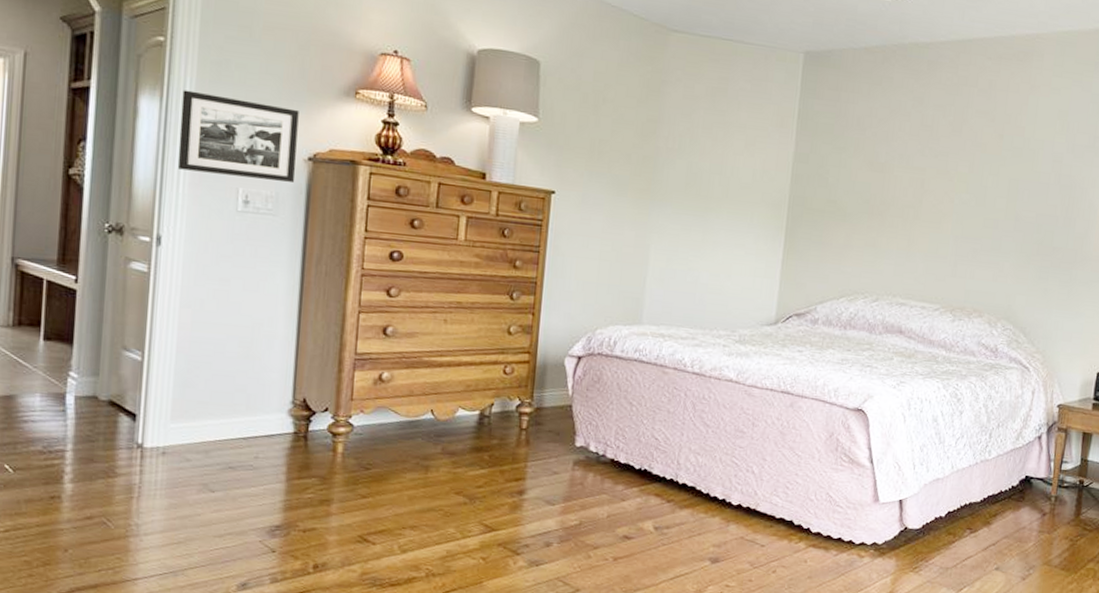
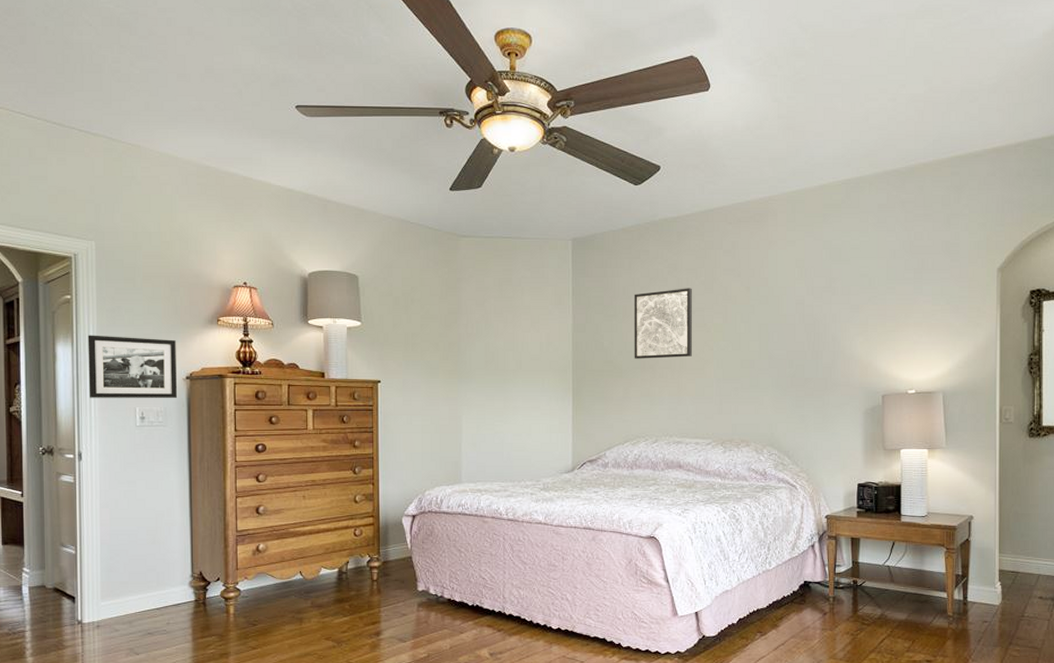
wall art: none [861,126,939,207] -> present [634,288,693,359]

